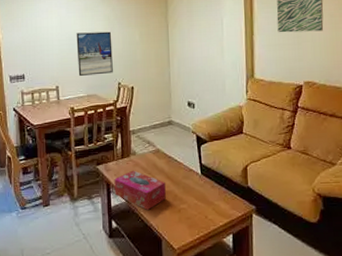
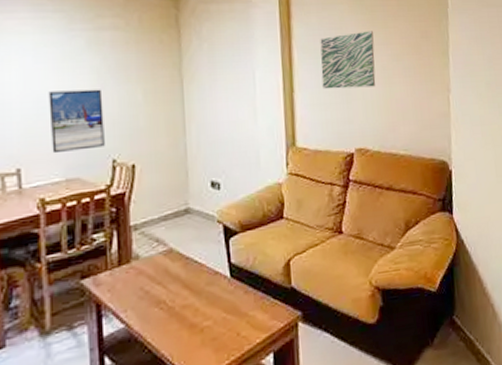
tissue box: present [114,170,166,210] -> none [107,281,183,335]

